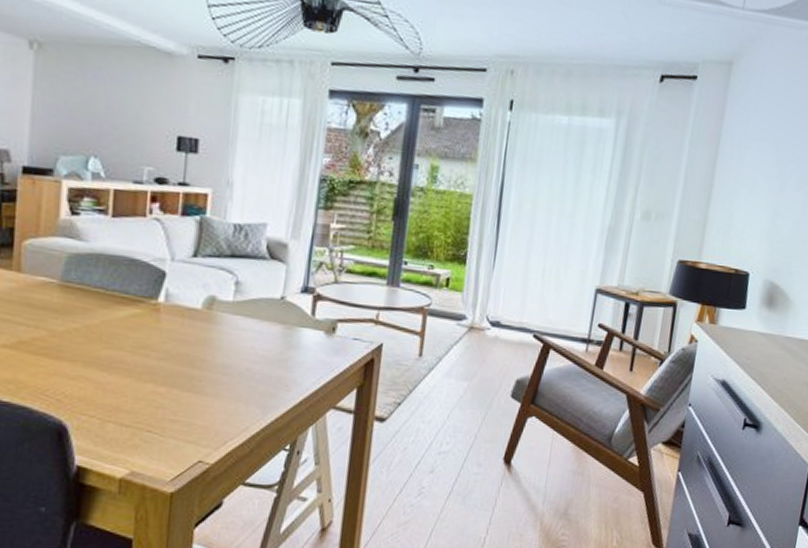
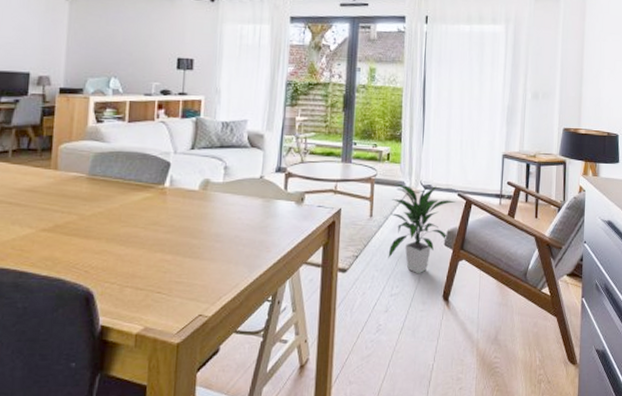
indoor plant: none [438,317,531,430] -> present [388,184,456,274]

